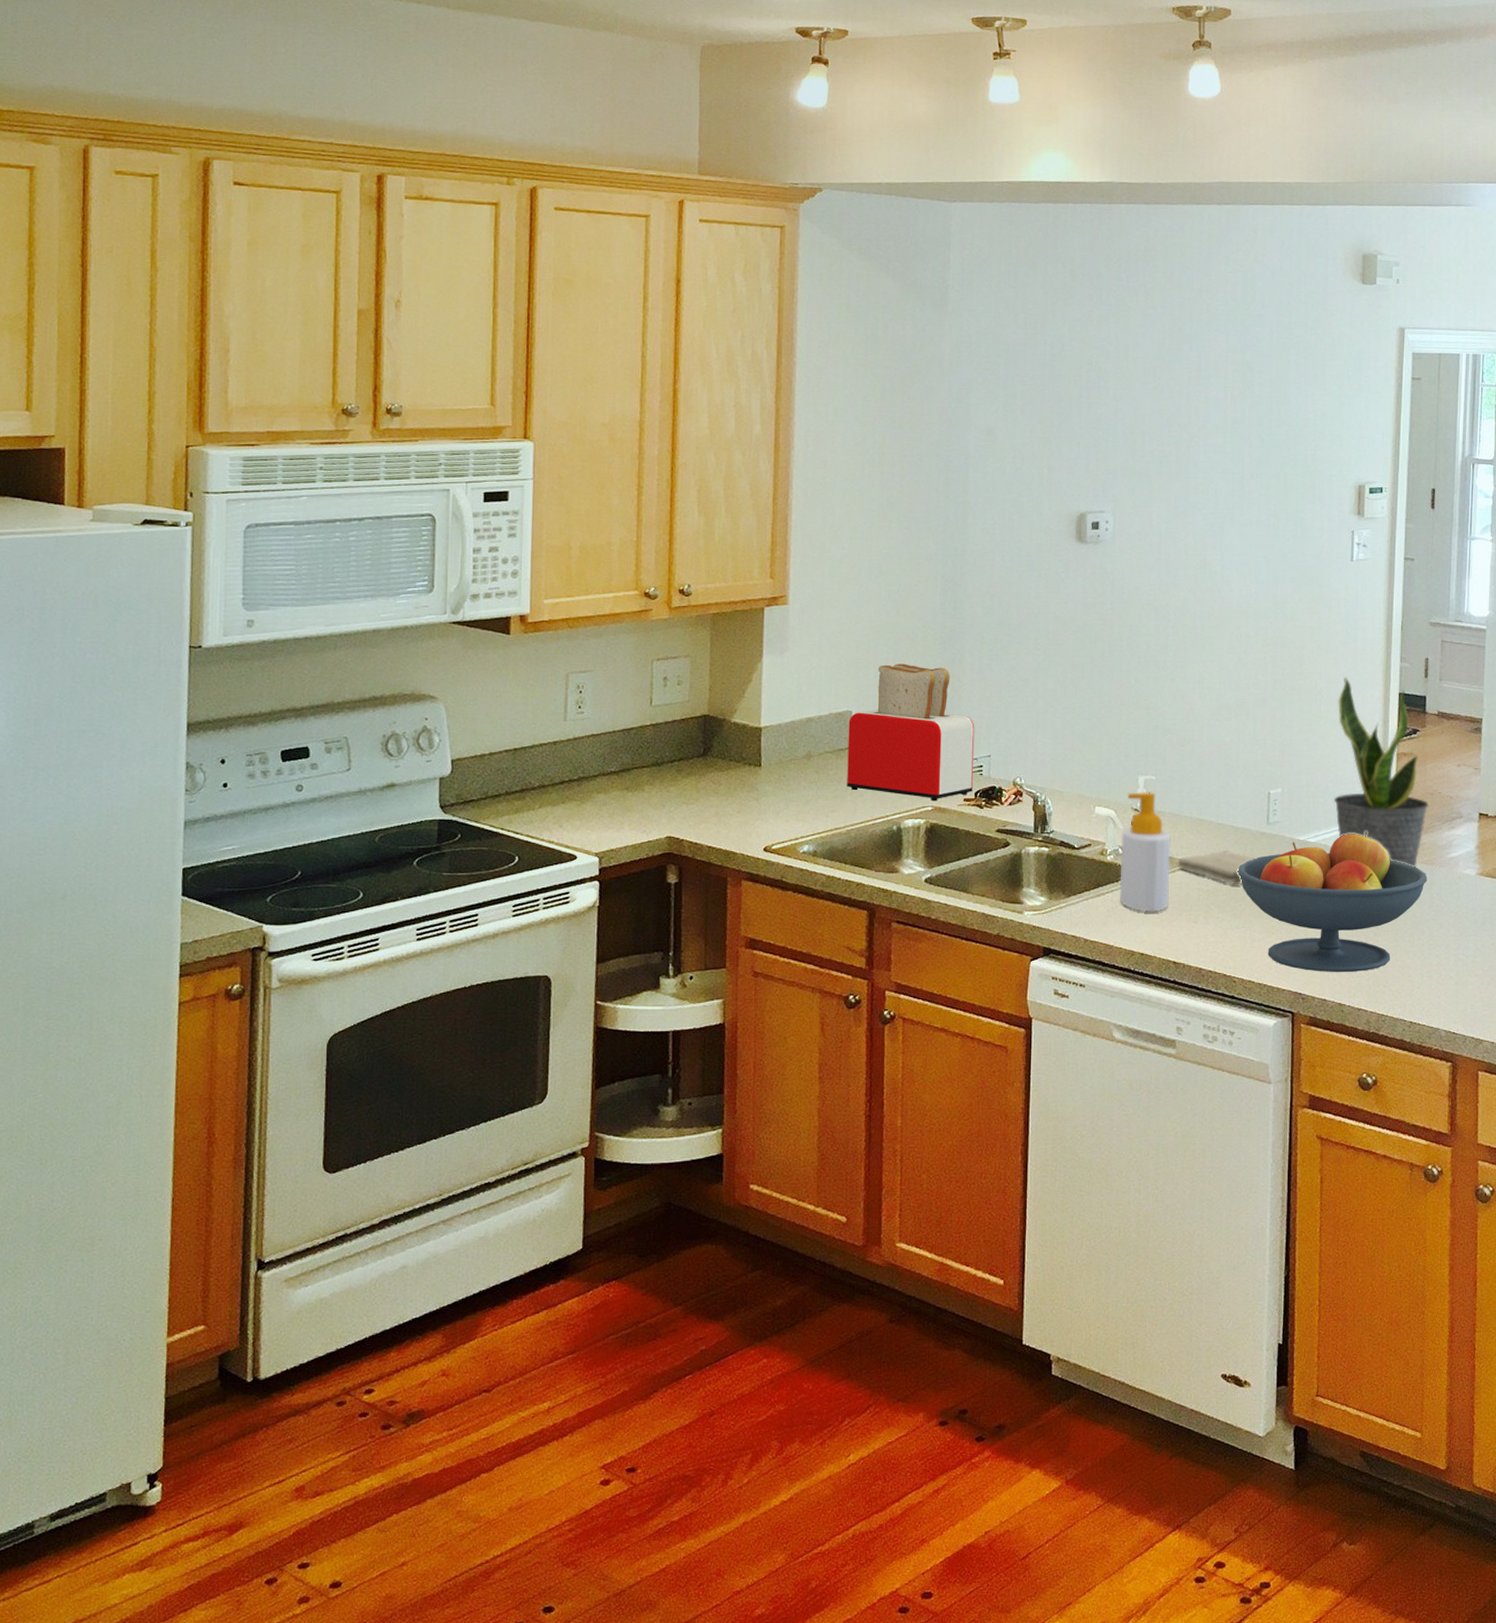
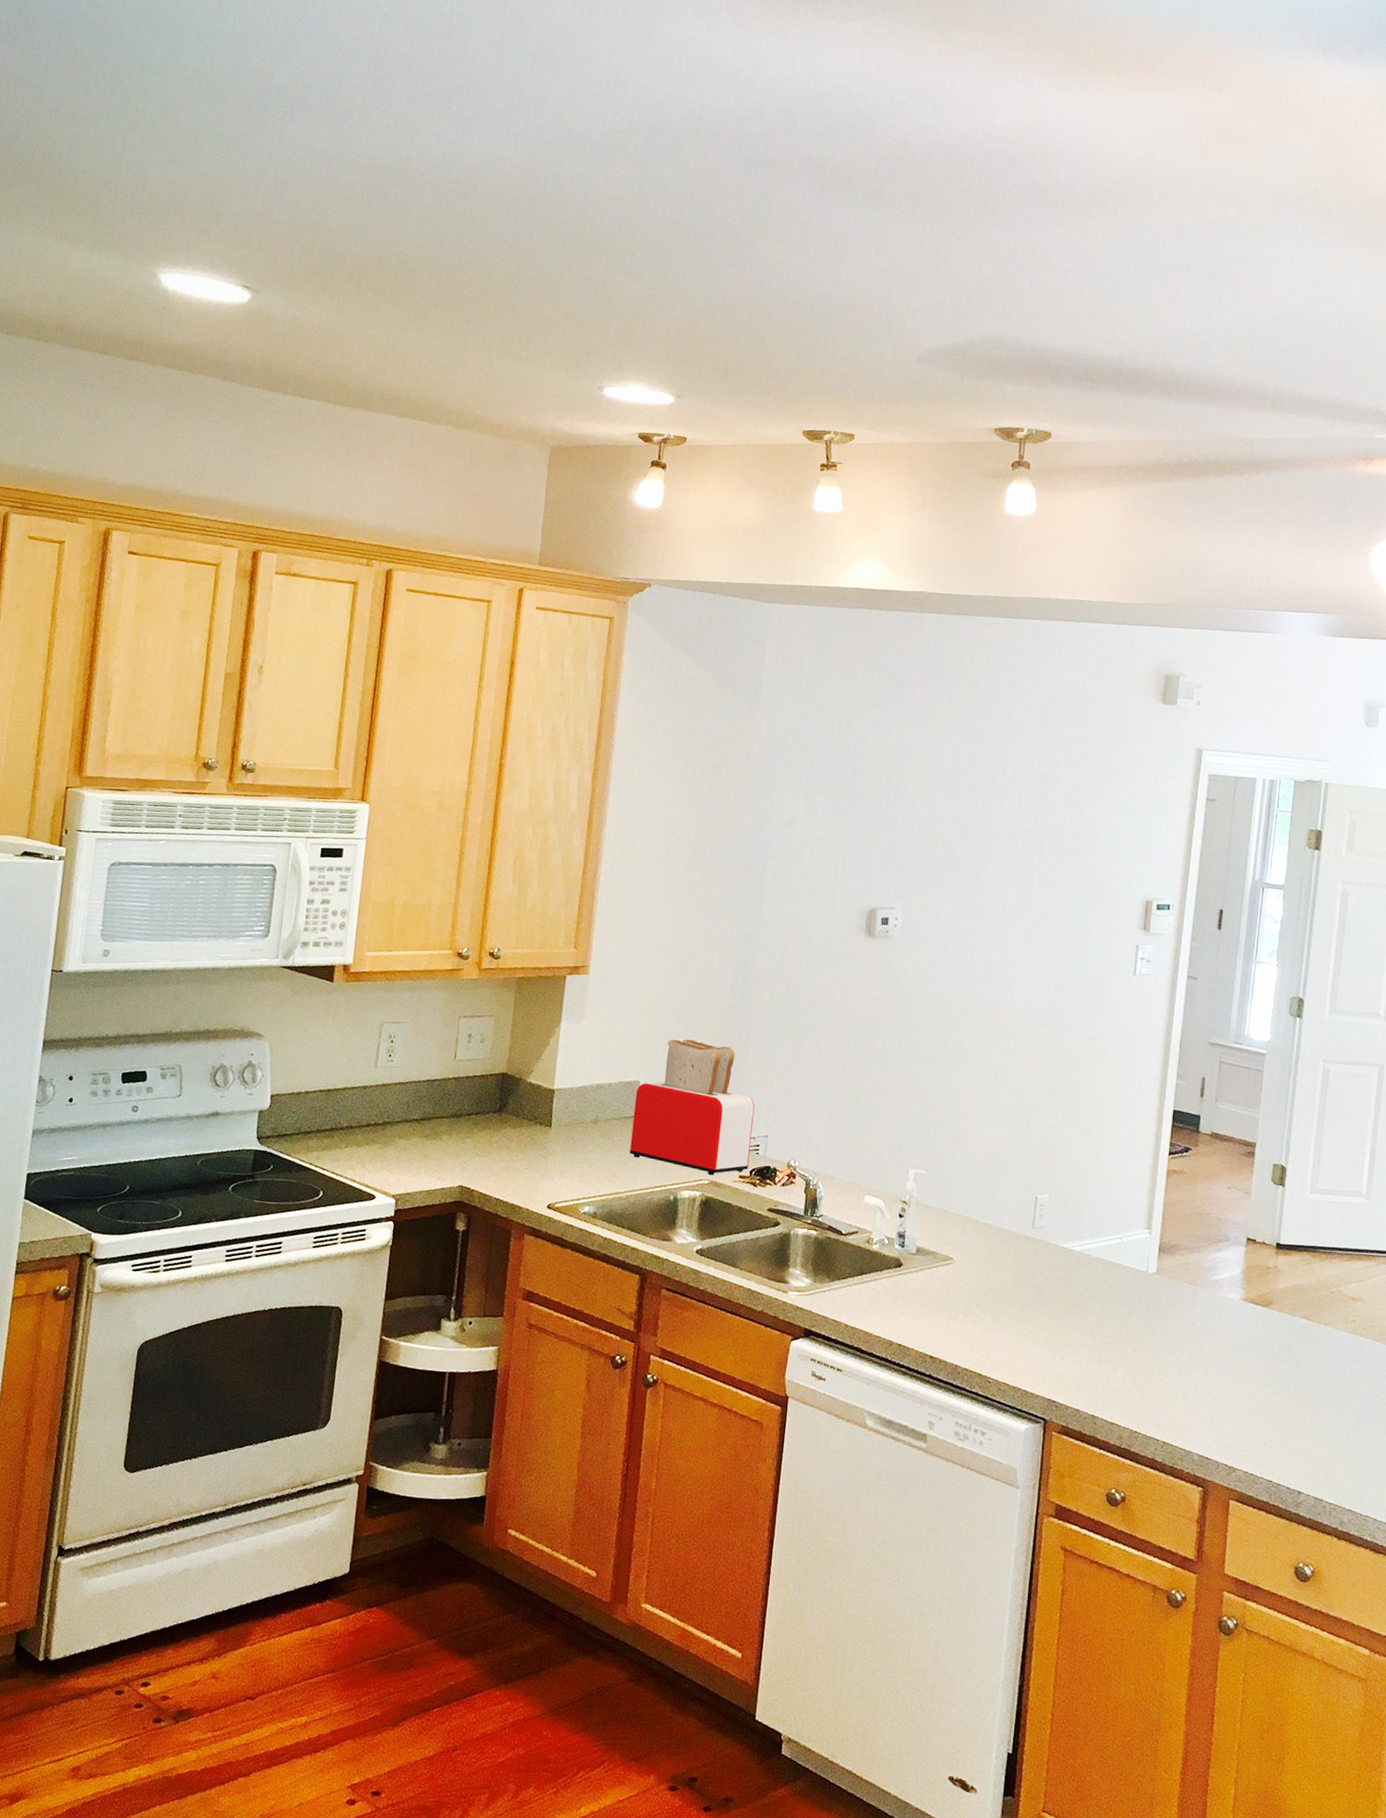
soap bottle: present [1119,792,1171,912] -> none [882,1184,937,1305]
washcloth: present [1177,851,1256,885] -> none [941,1250,1019,1286]
fruit bowl: present [1237,830,1427,973] -> none [999,1244,1190,1386]
potted plant: present [1334,677,1429,868] -> none [1101,1089,1197,1286]

